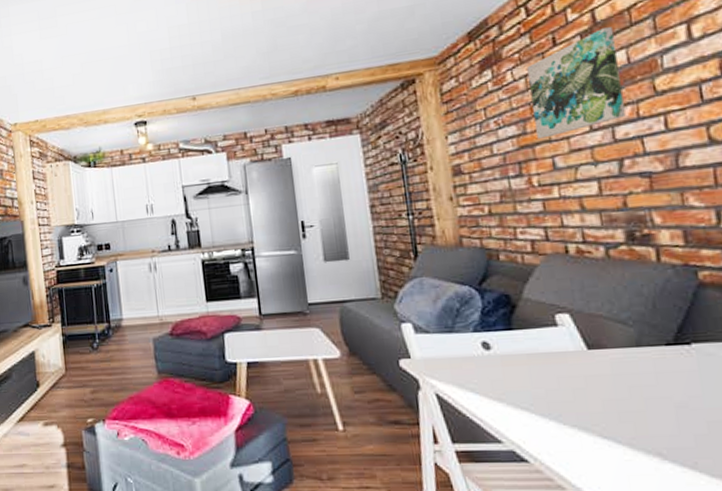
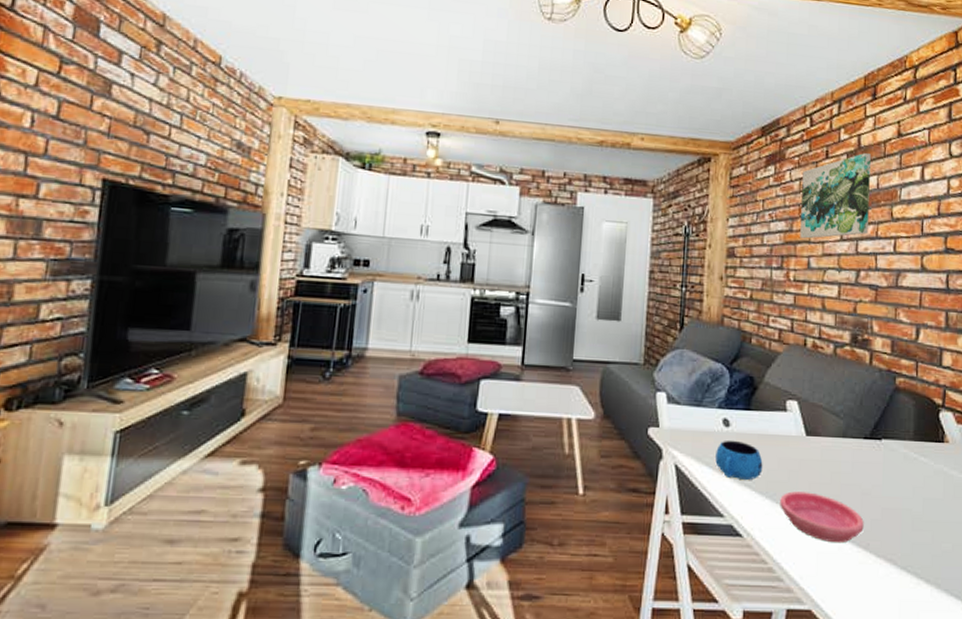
mug: none [479,363,540,403] -> present [715,440,763,480]
saucer: none [567,410,686,464] -> present [780,491,864,544]

